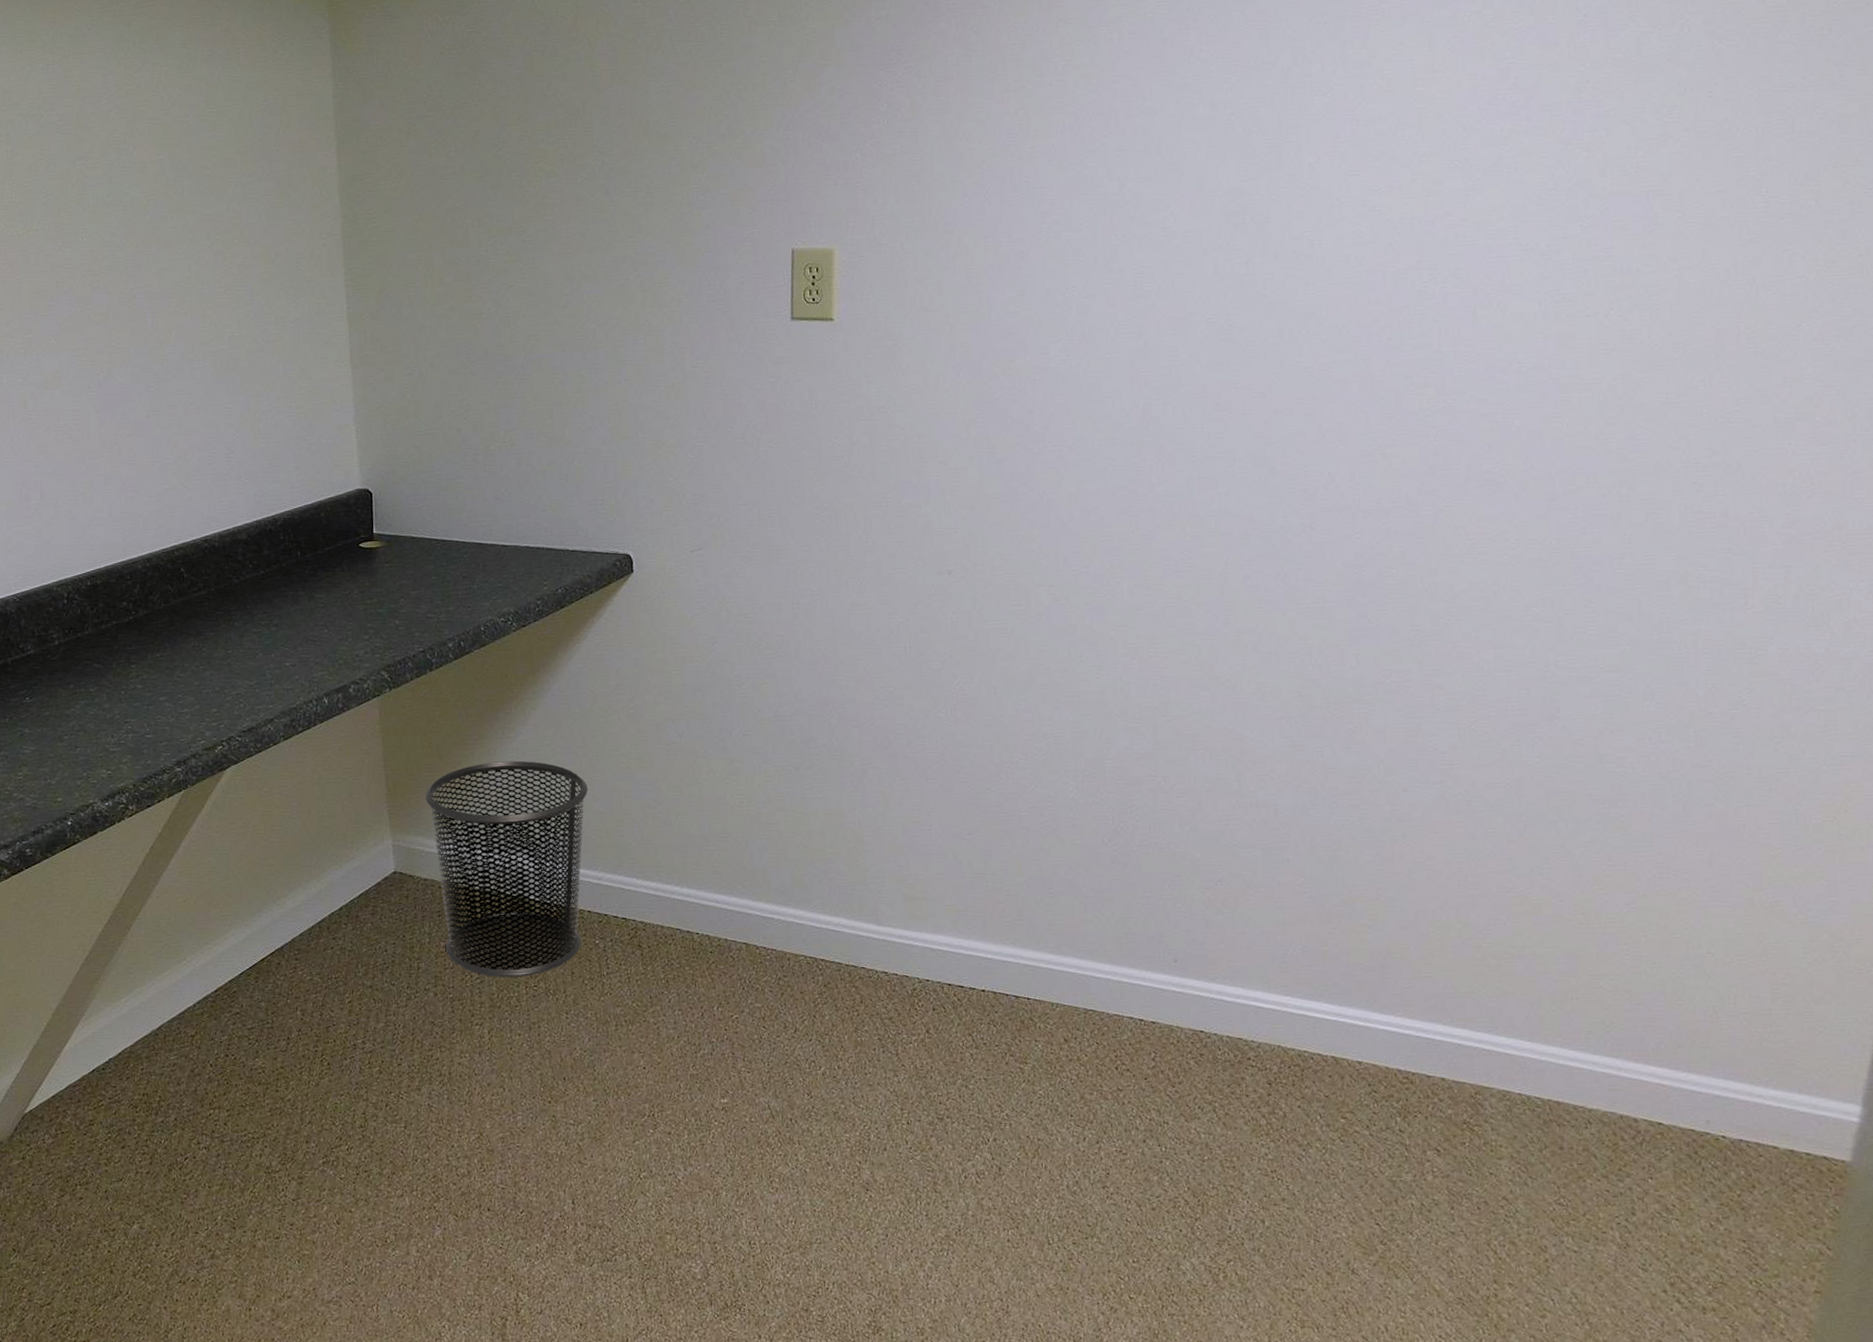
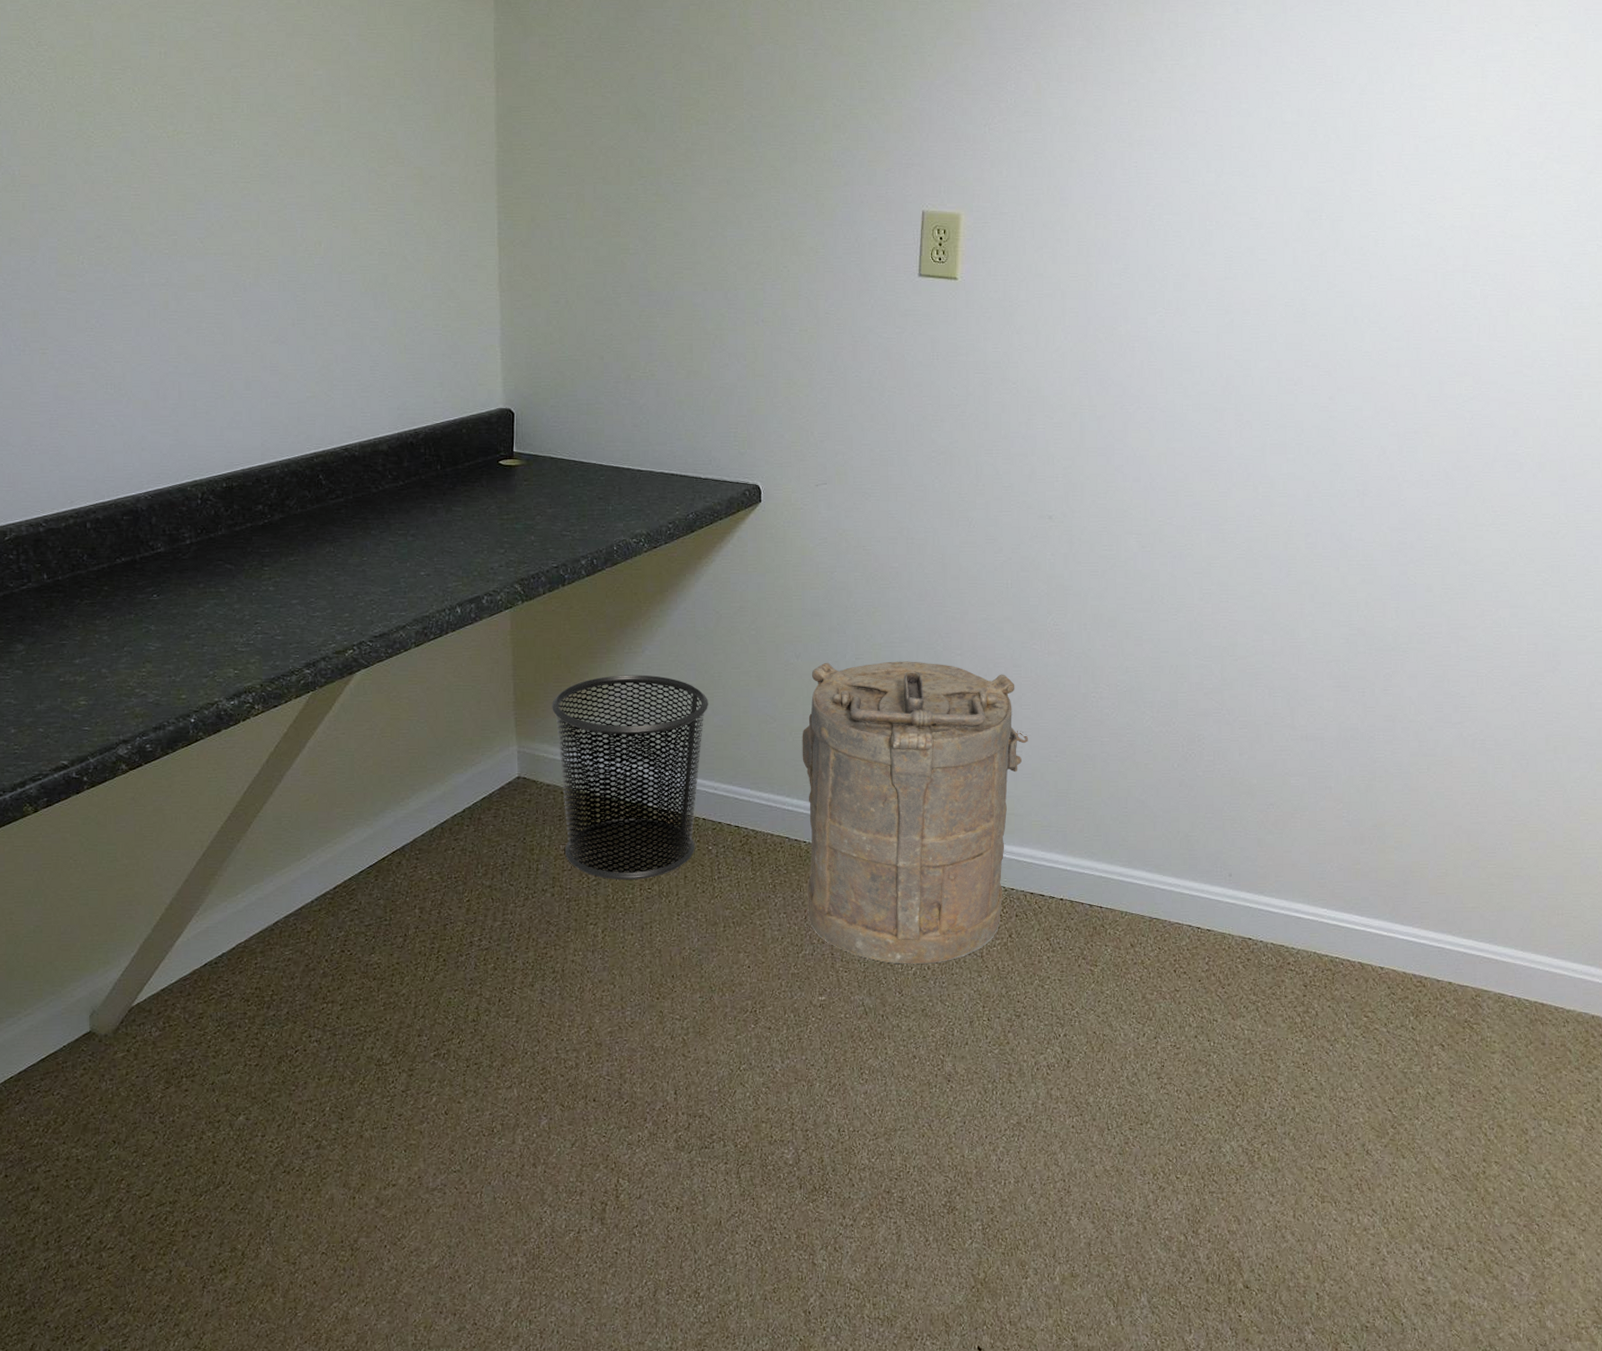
laundry hamper: none [689,735,938,1064] -> present [802,661,1029,964]

